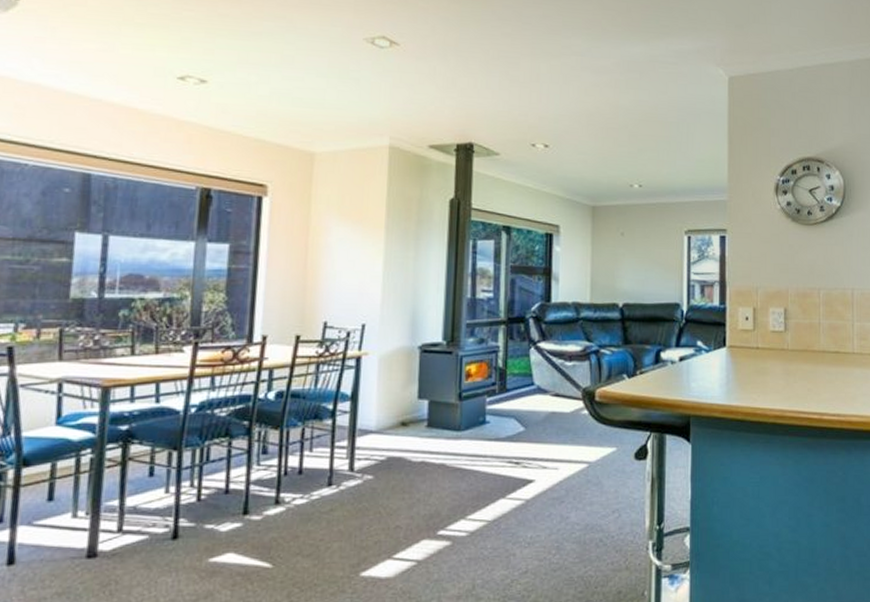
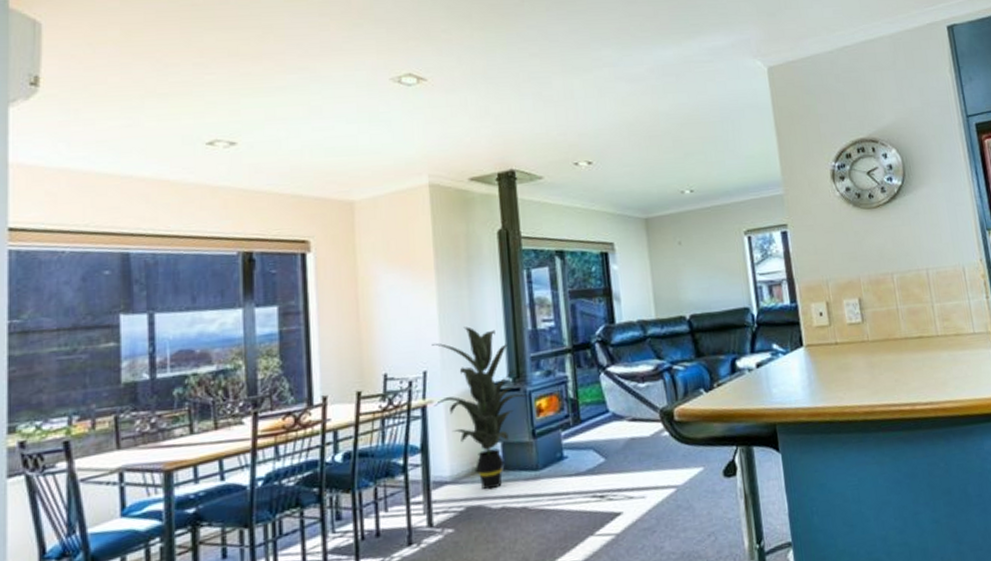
indoor plant: none [368,287,462,443] -> present [431,326,531,490]

